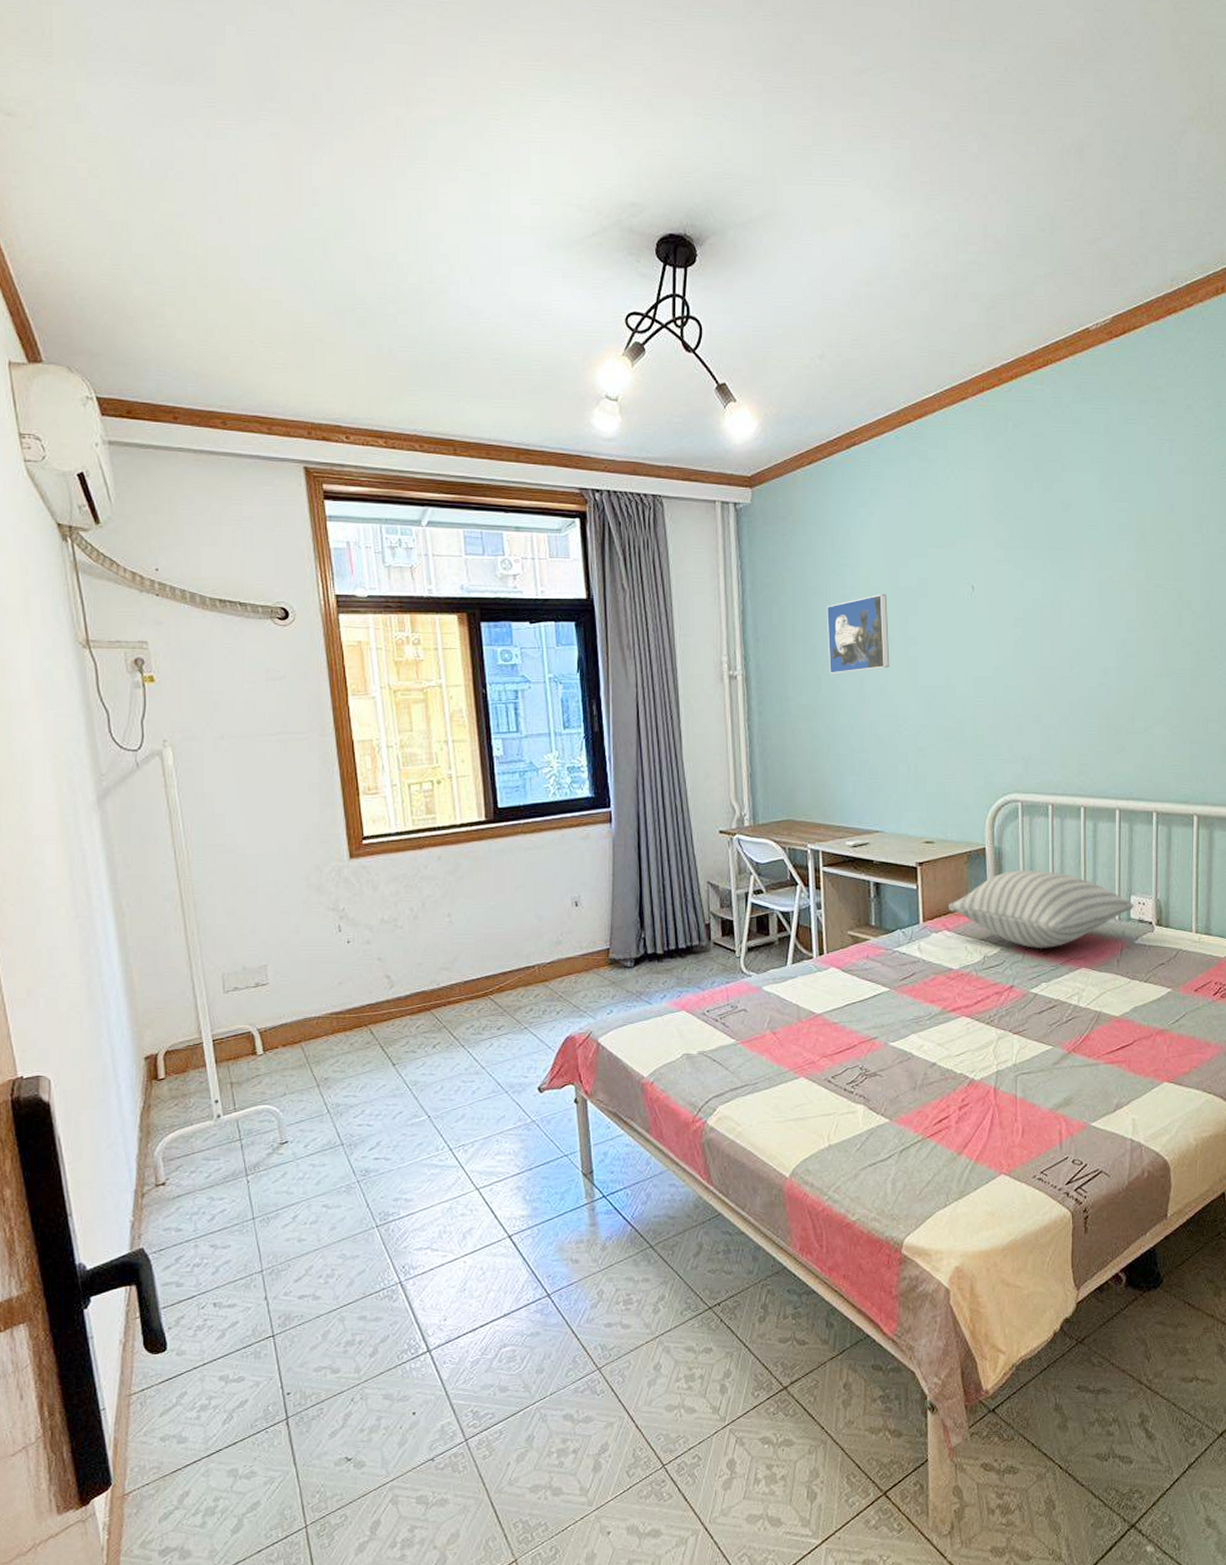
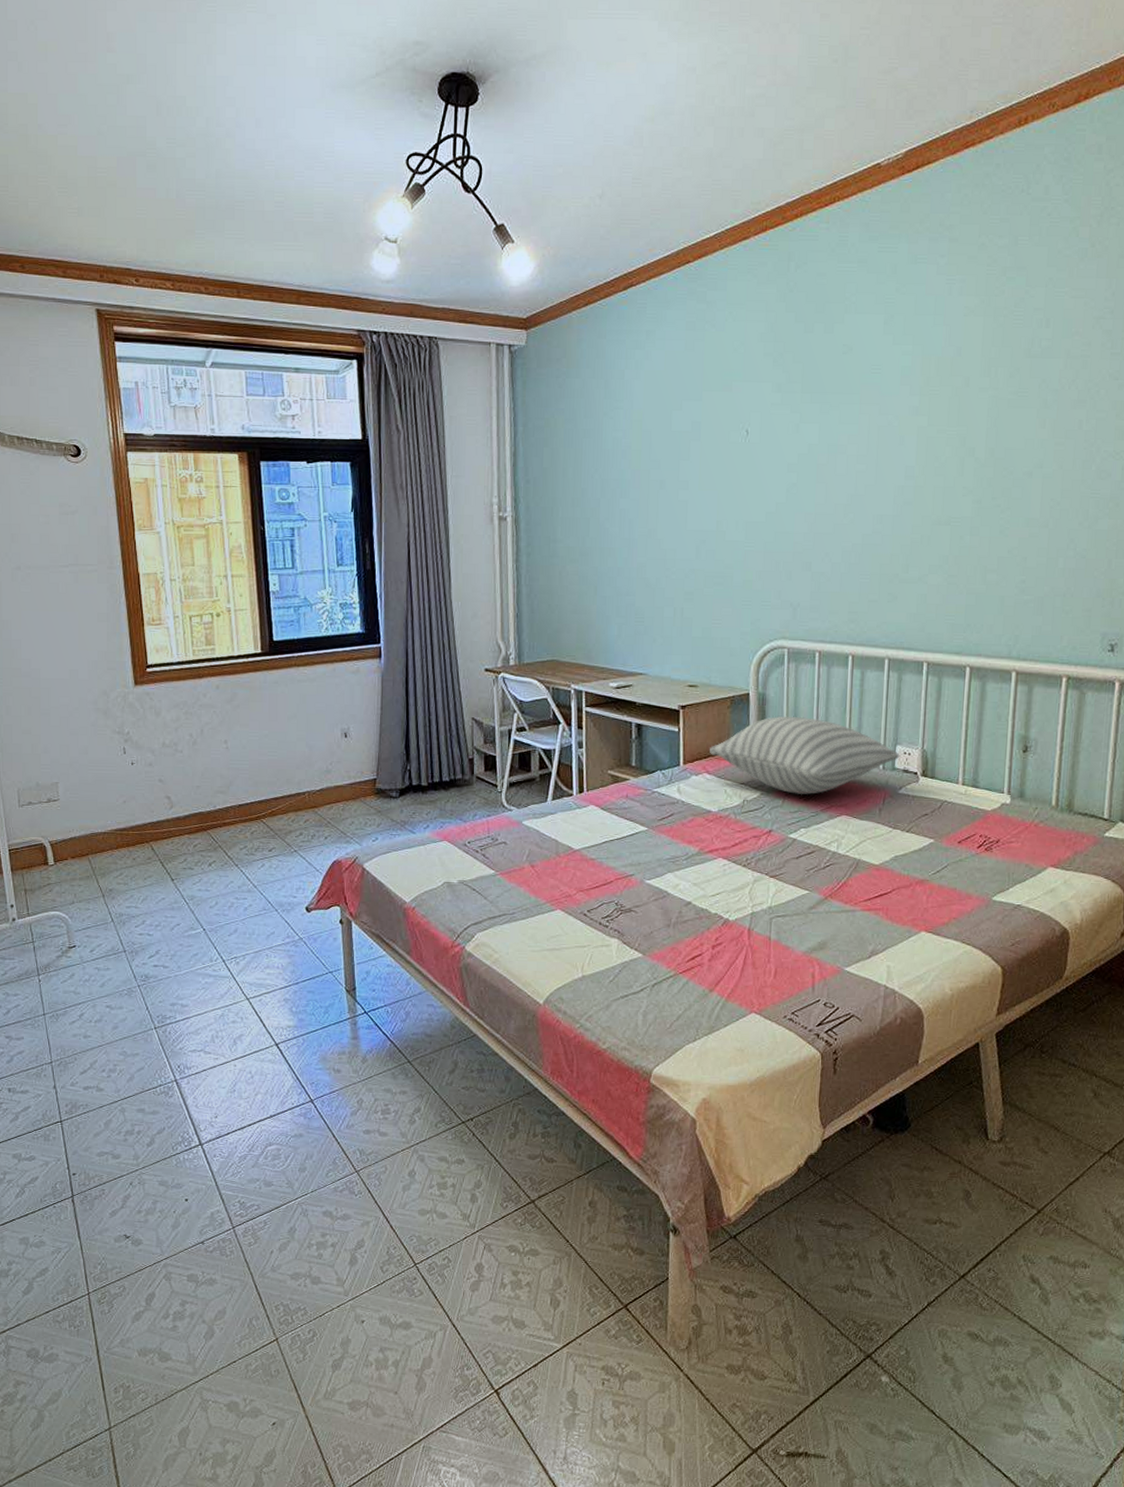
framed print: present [826,594,890,674] -> none [597,437,660,517]

